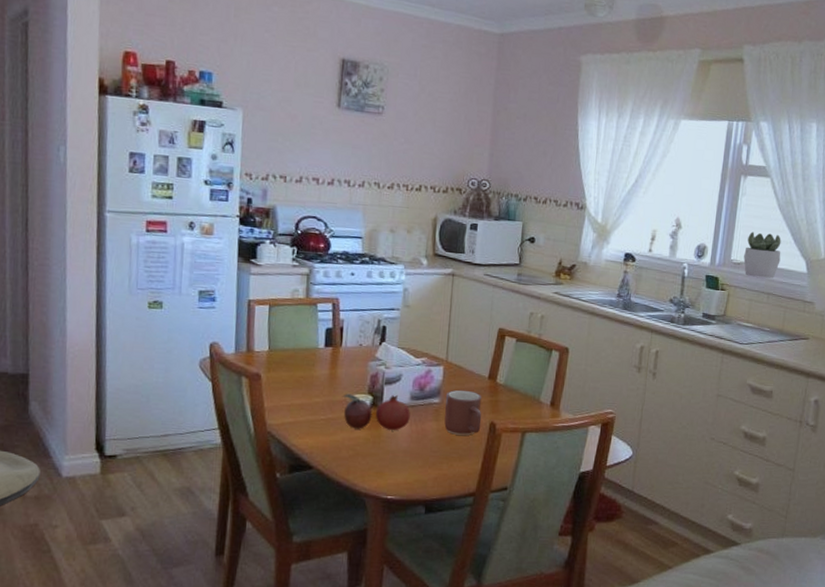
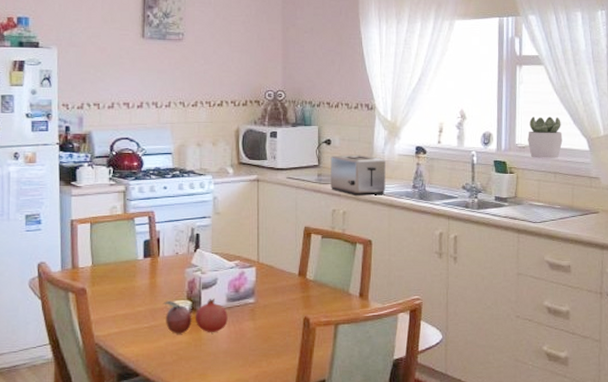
mug: present [444,389,482,436] -> none [259,288,295,333]
toaster: none [530,255,591,302] -> present [331,155,386,197]

